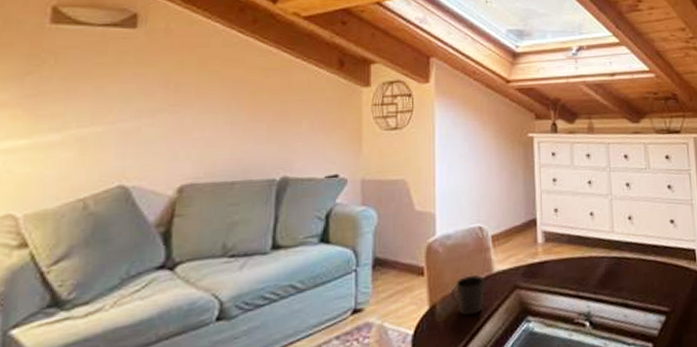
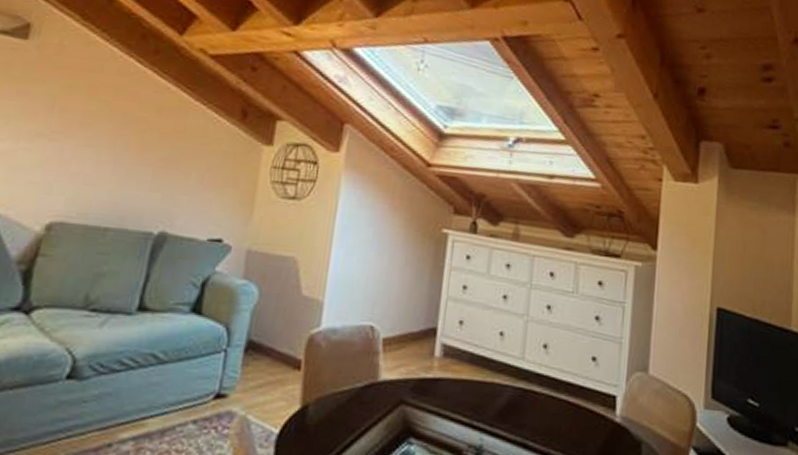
cup: present [450,275,486,315] -> none [326,379,369,424]

